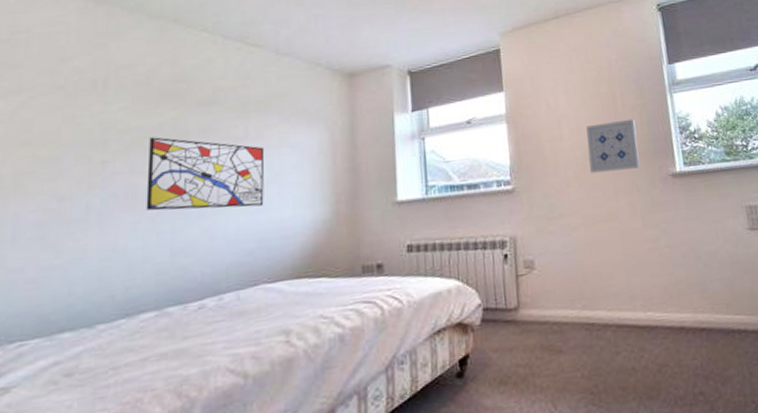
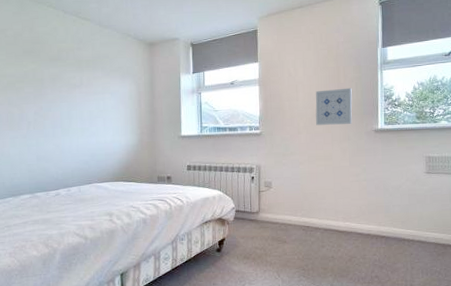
wall art: present [146,137,265,211] -> none [19,81,94,133]

